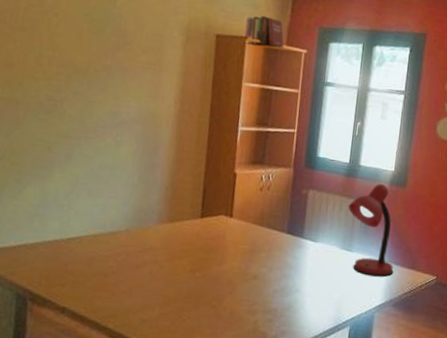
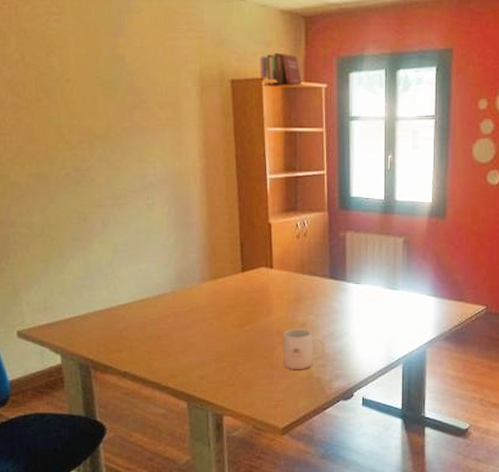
mug: none [230,279,275,323] -> present [282,328,326,370]
desk lamp: present [348,183,394,277] -> none [388,217,442,312]

